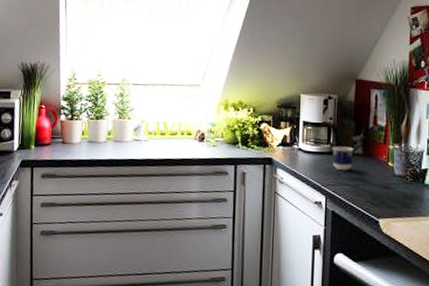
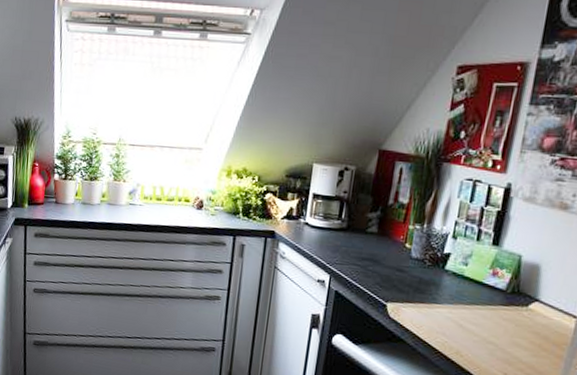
cup: present [332,146,354,171] -> none [342,222,368,250]

